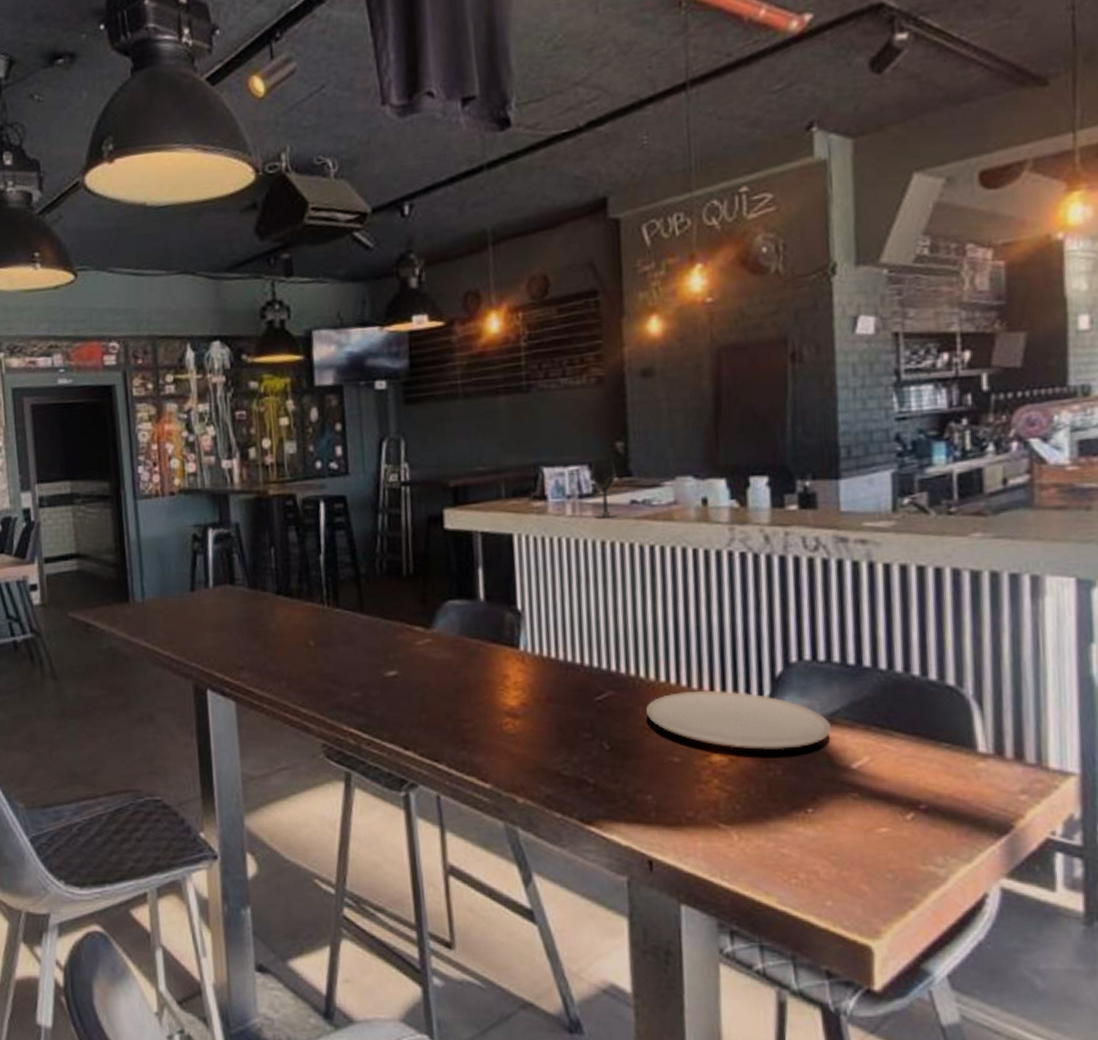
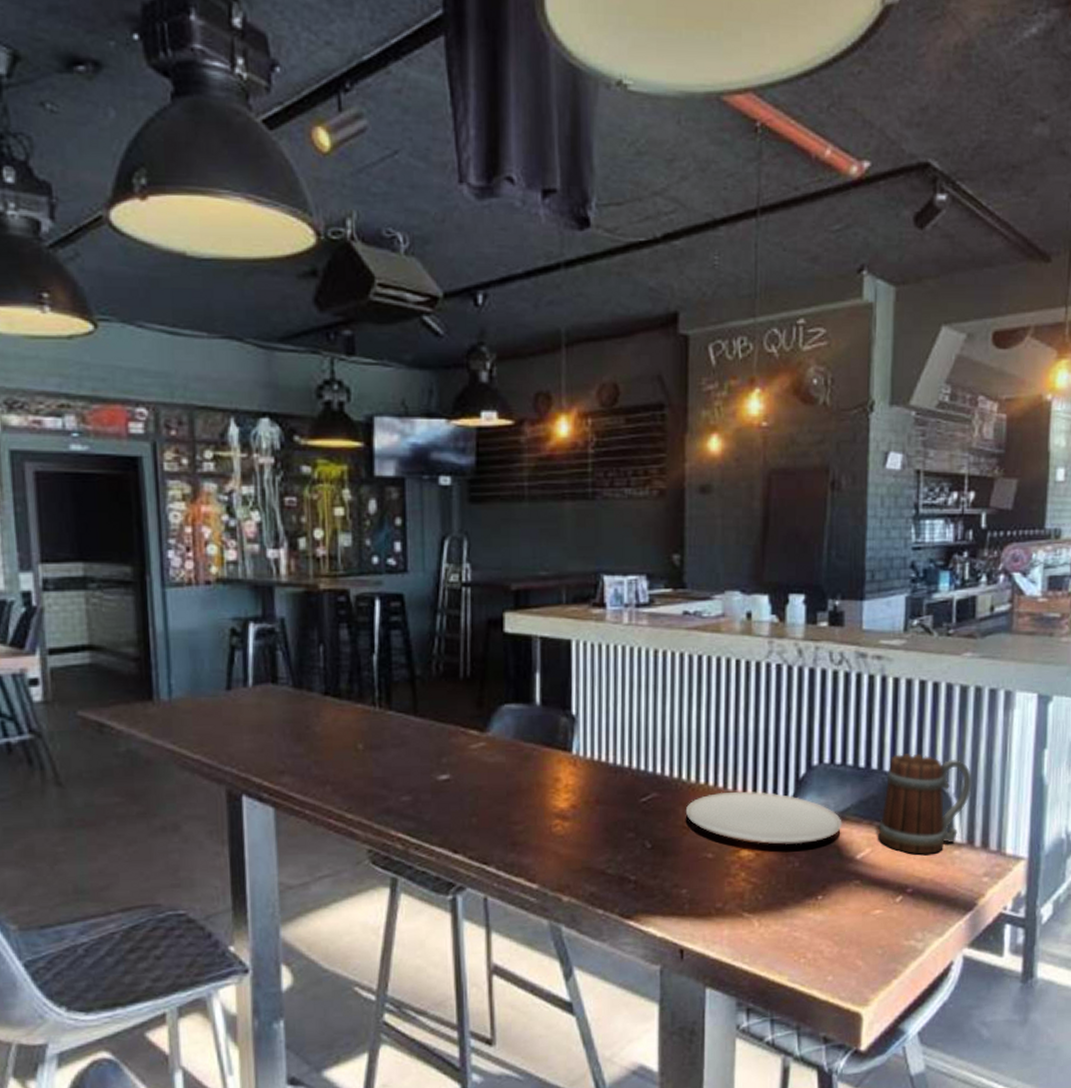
wine glass: present [590,459,617,520] -> none [648,571,673,629]
beer mug: none [877,649,996,766] -> present [878,753,972,855]

